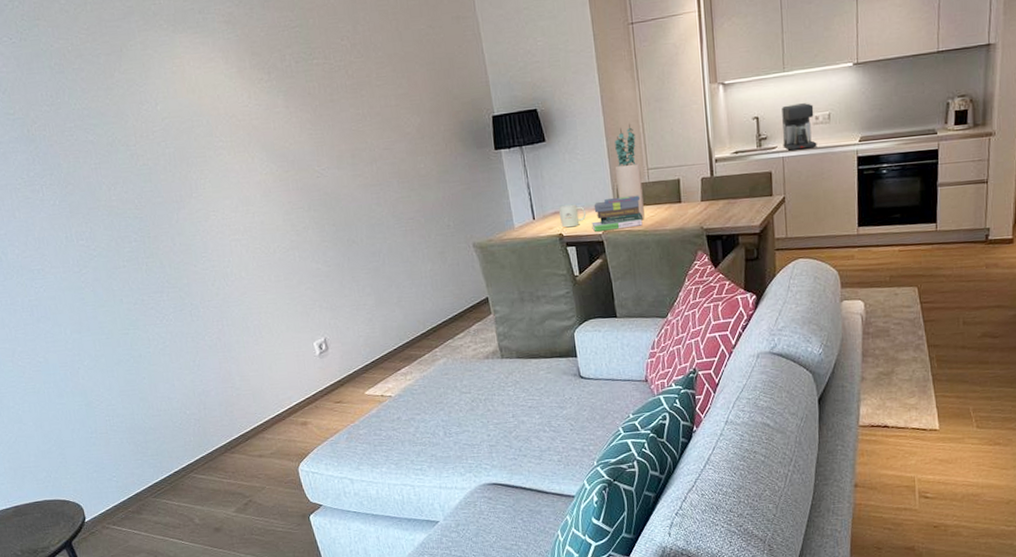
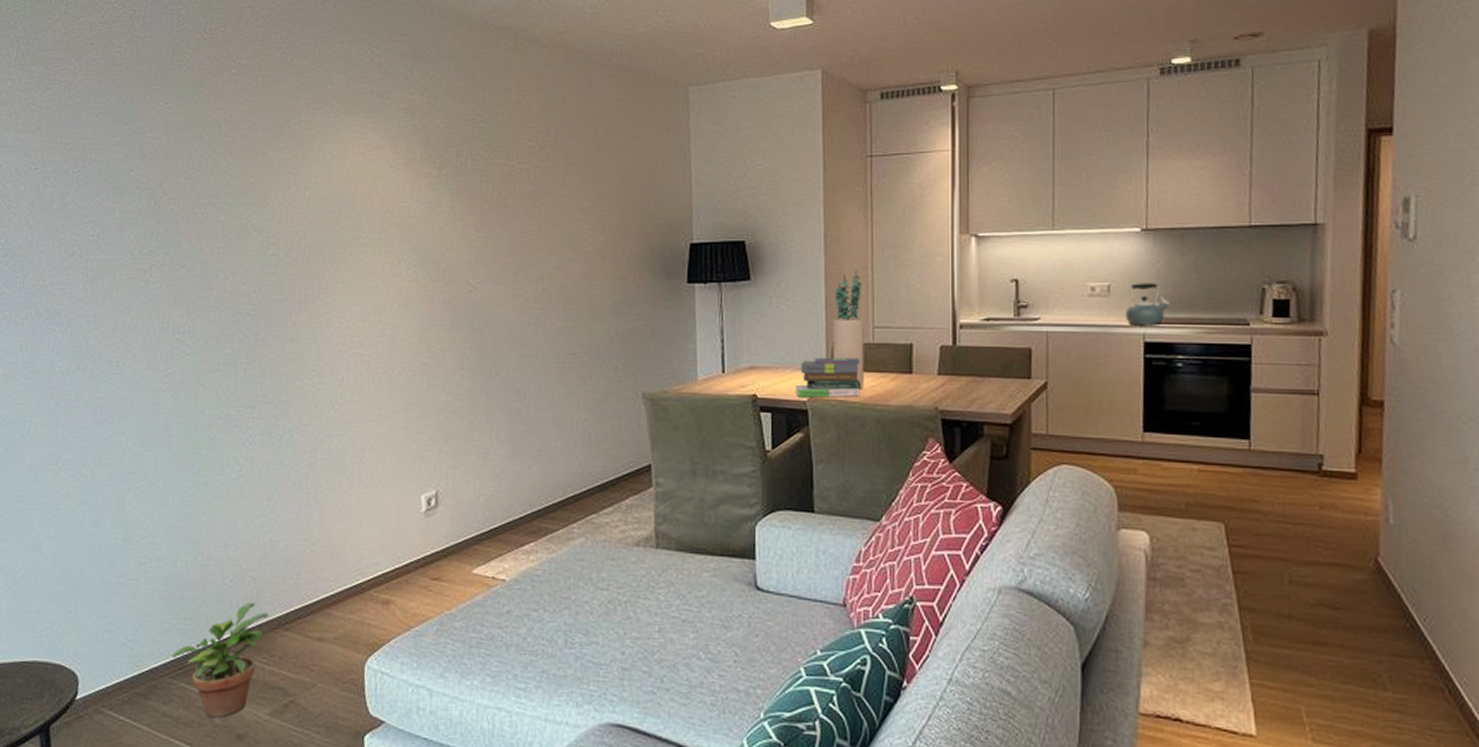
potted plant: none [150,437,217,519] -> present [172,602,269,717]
mug: present [559,204,587,228] -> none [755,359,790,388]
coffee maker: present [782,103,817,152] -> none [1048,269,1092,326]
kettle: none [842,108,876,145] -> present [1125,283,1170,326]

